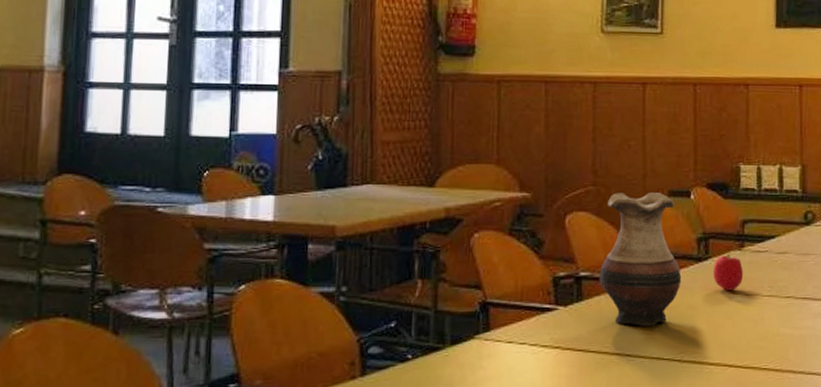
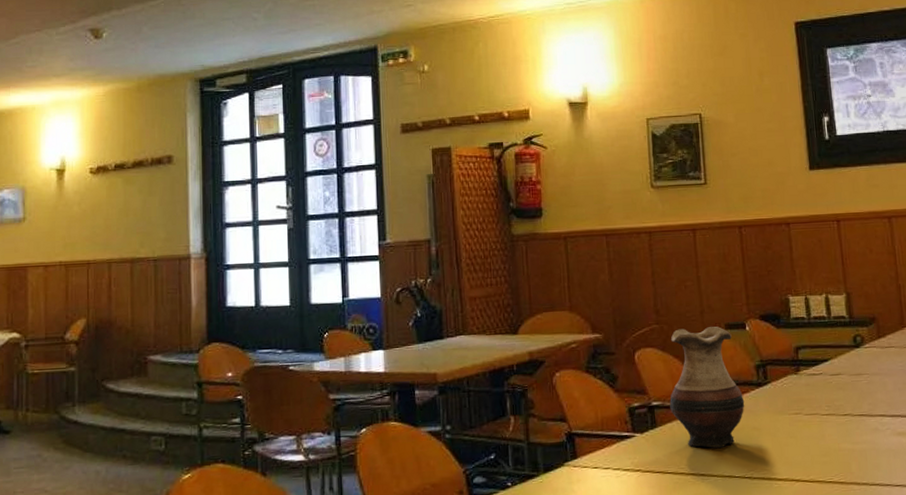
fruit: present [714,253,744,291] -> none [773,377,802,412]

